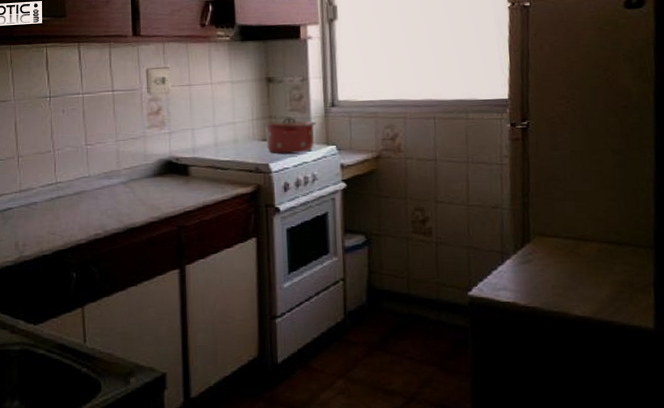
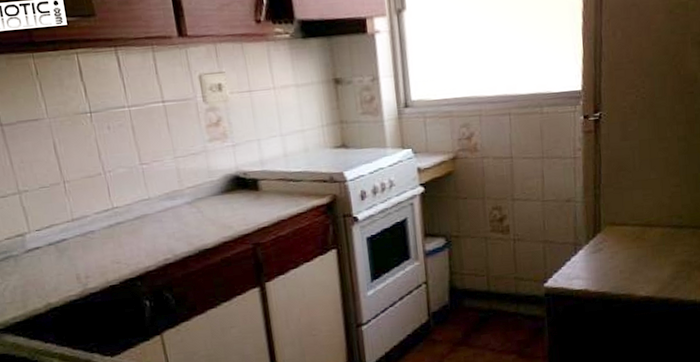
casserole: present [263,116,316,154] -> none [334,120,390,161]

